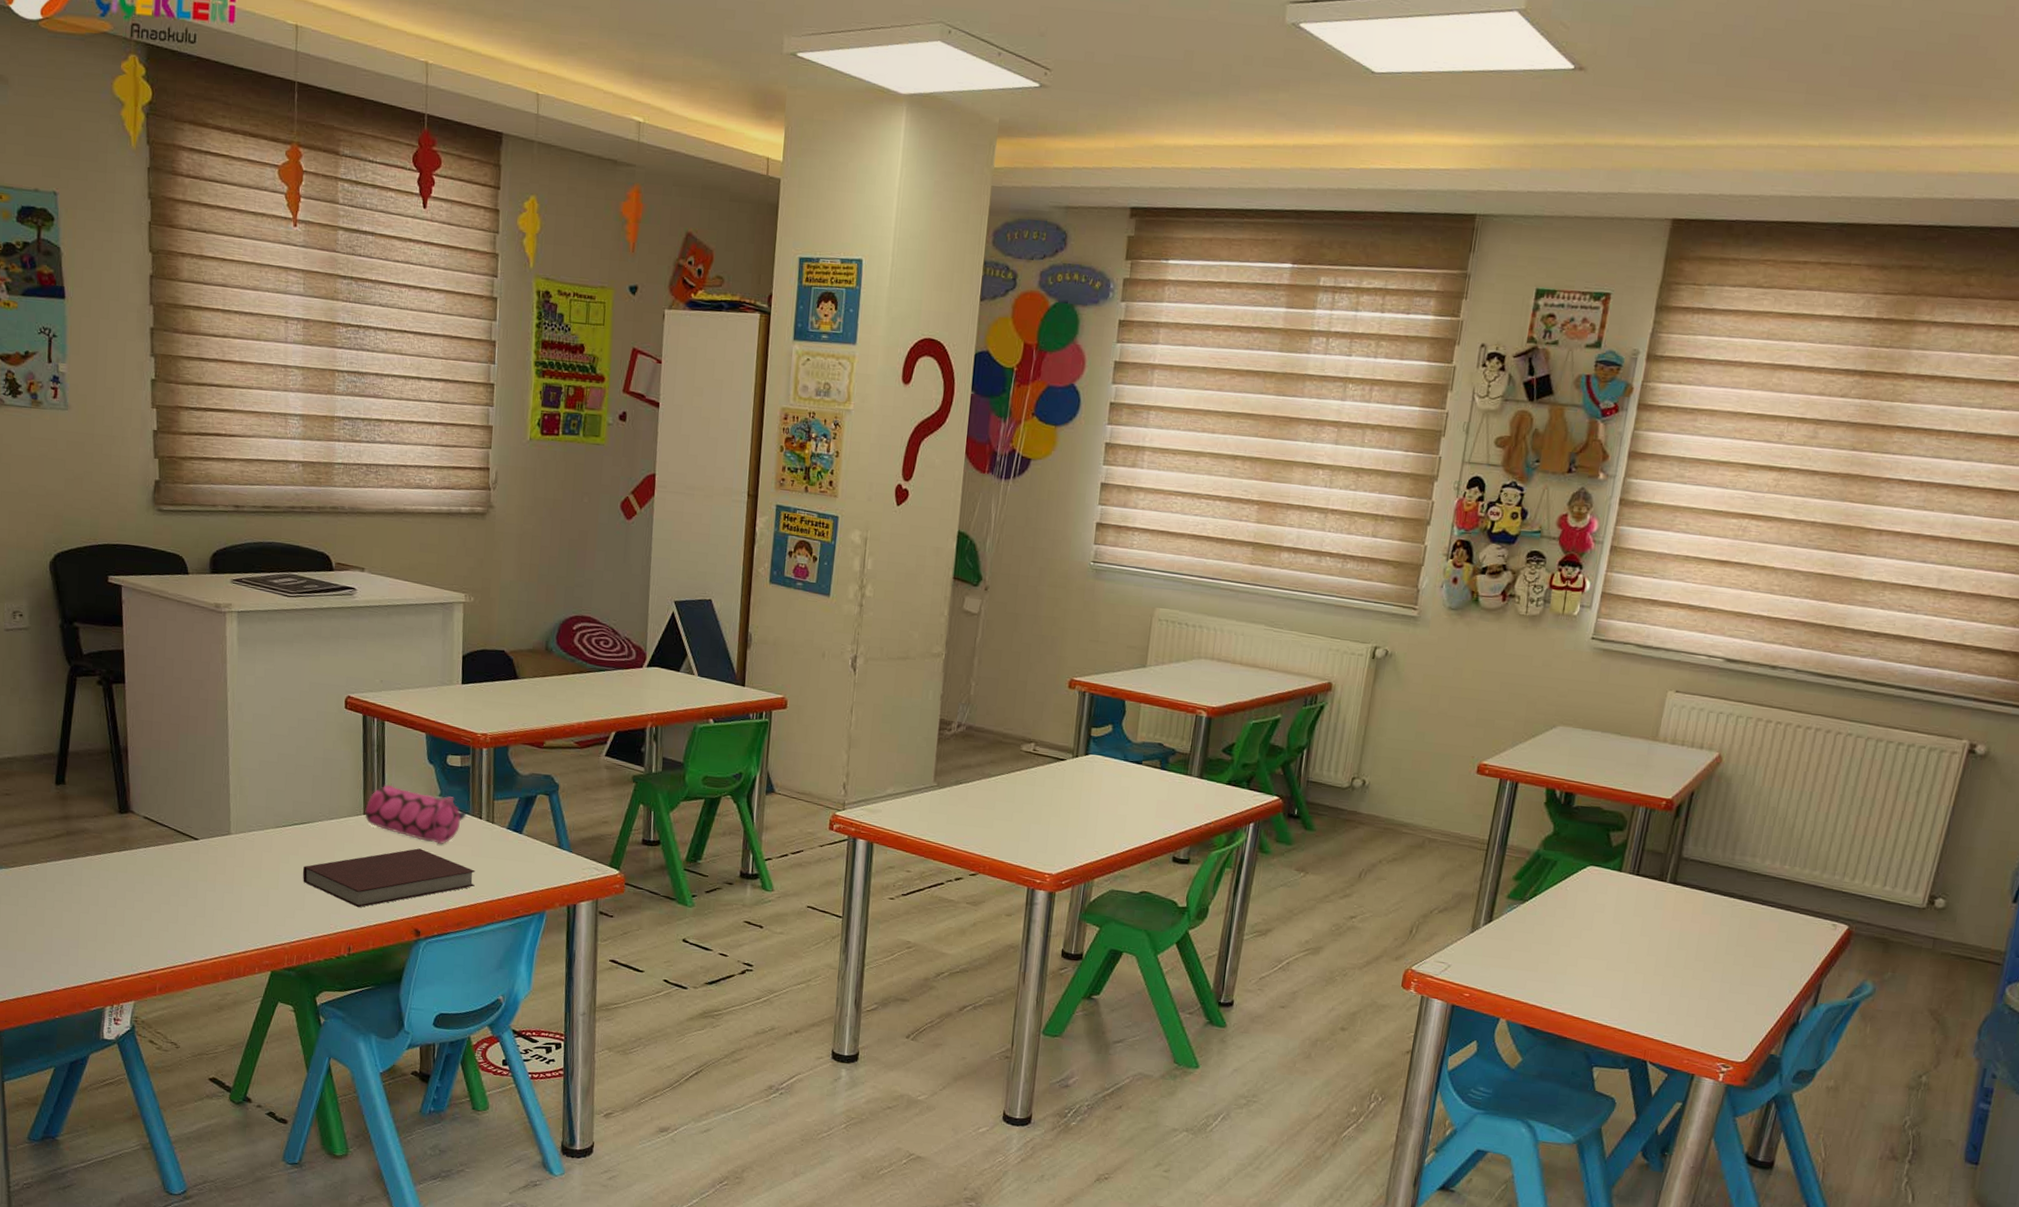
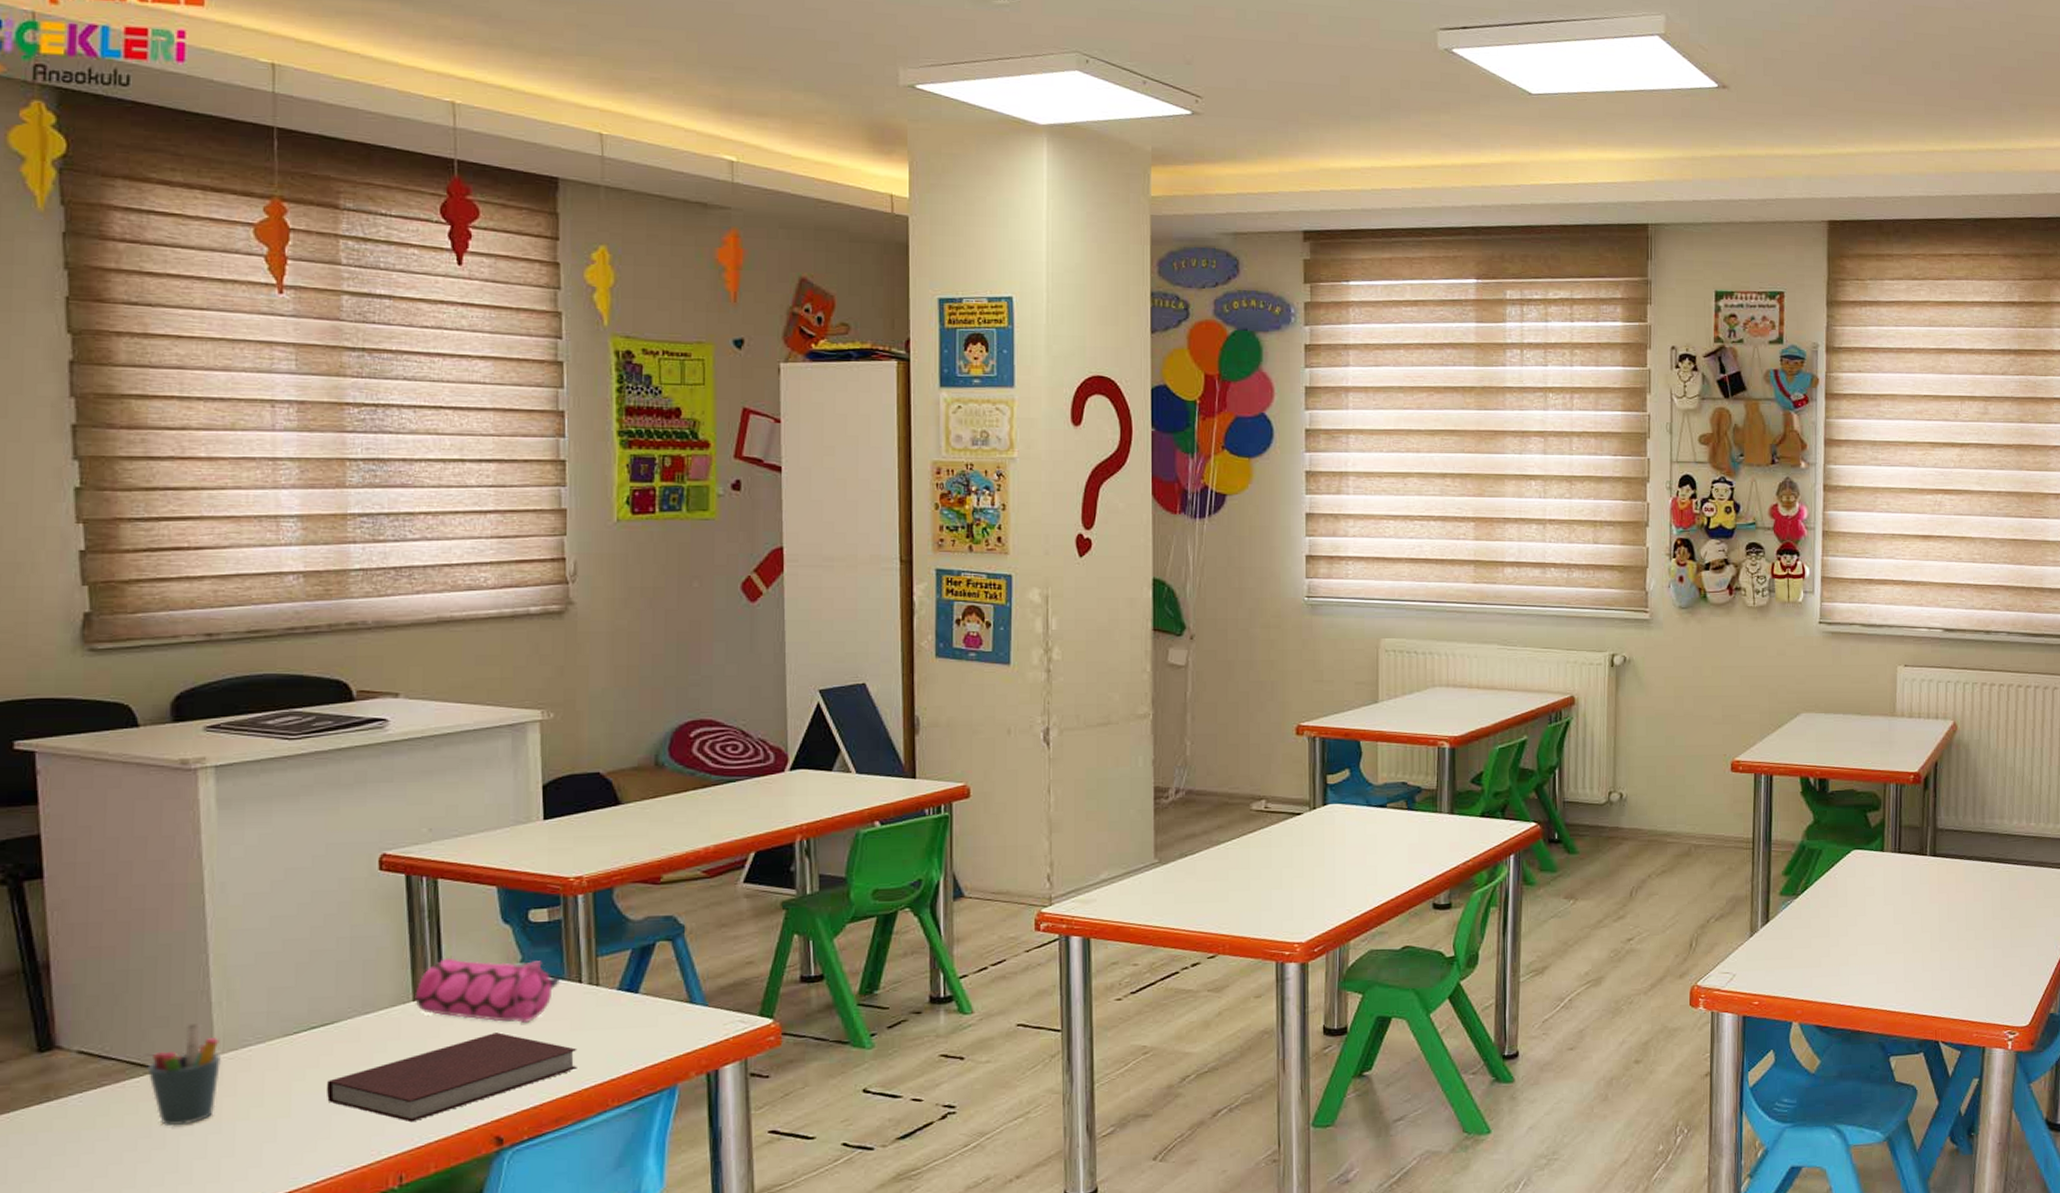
pen holder: none [187,808,235,883] -> present [147,1023,222,1125]

